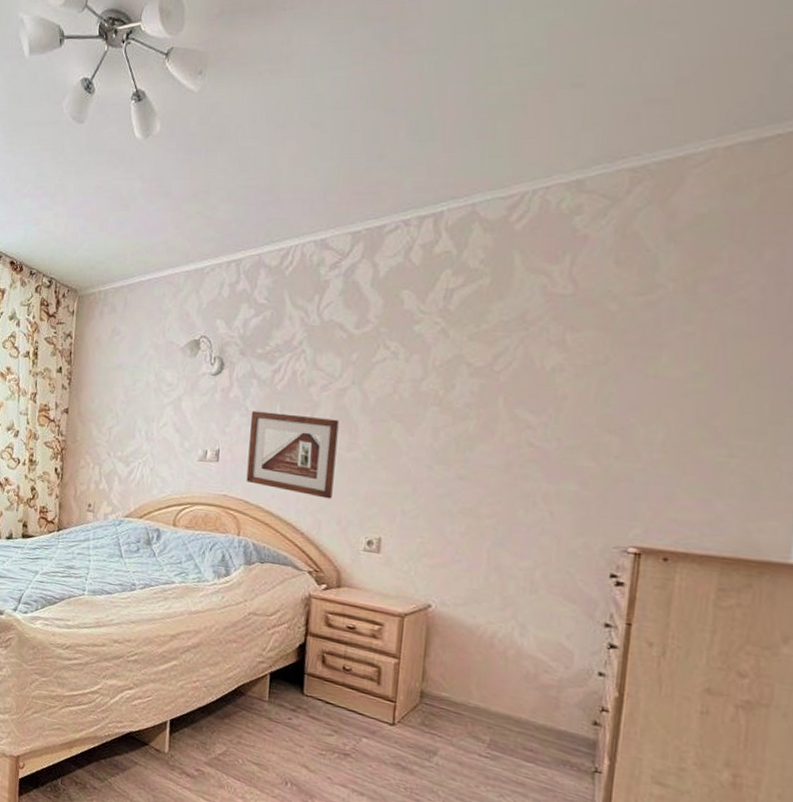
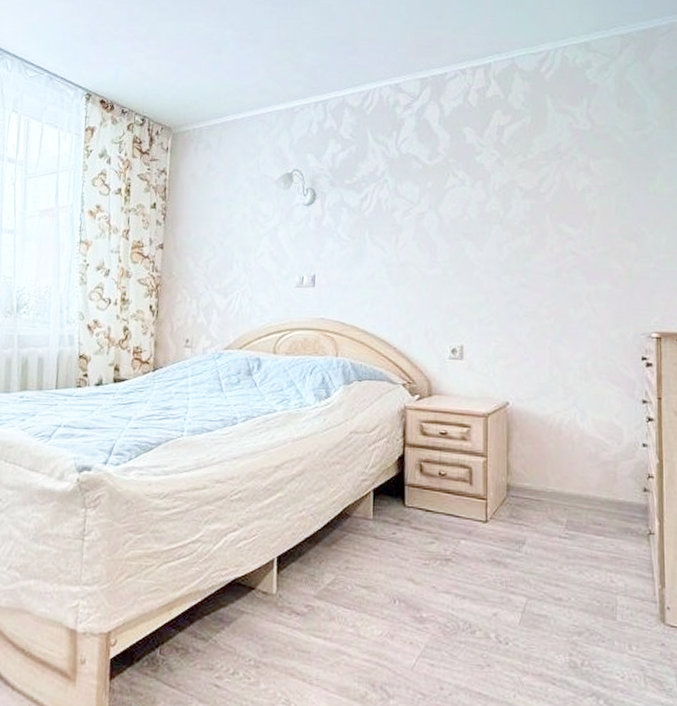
picture frame: present [246,410,339,499] -> none [341,236,421,314]

